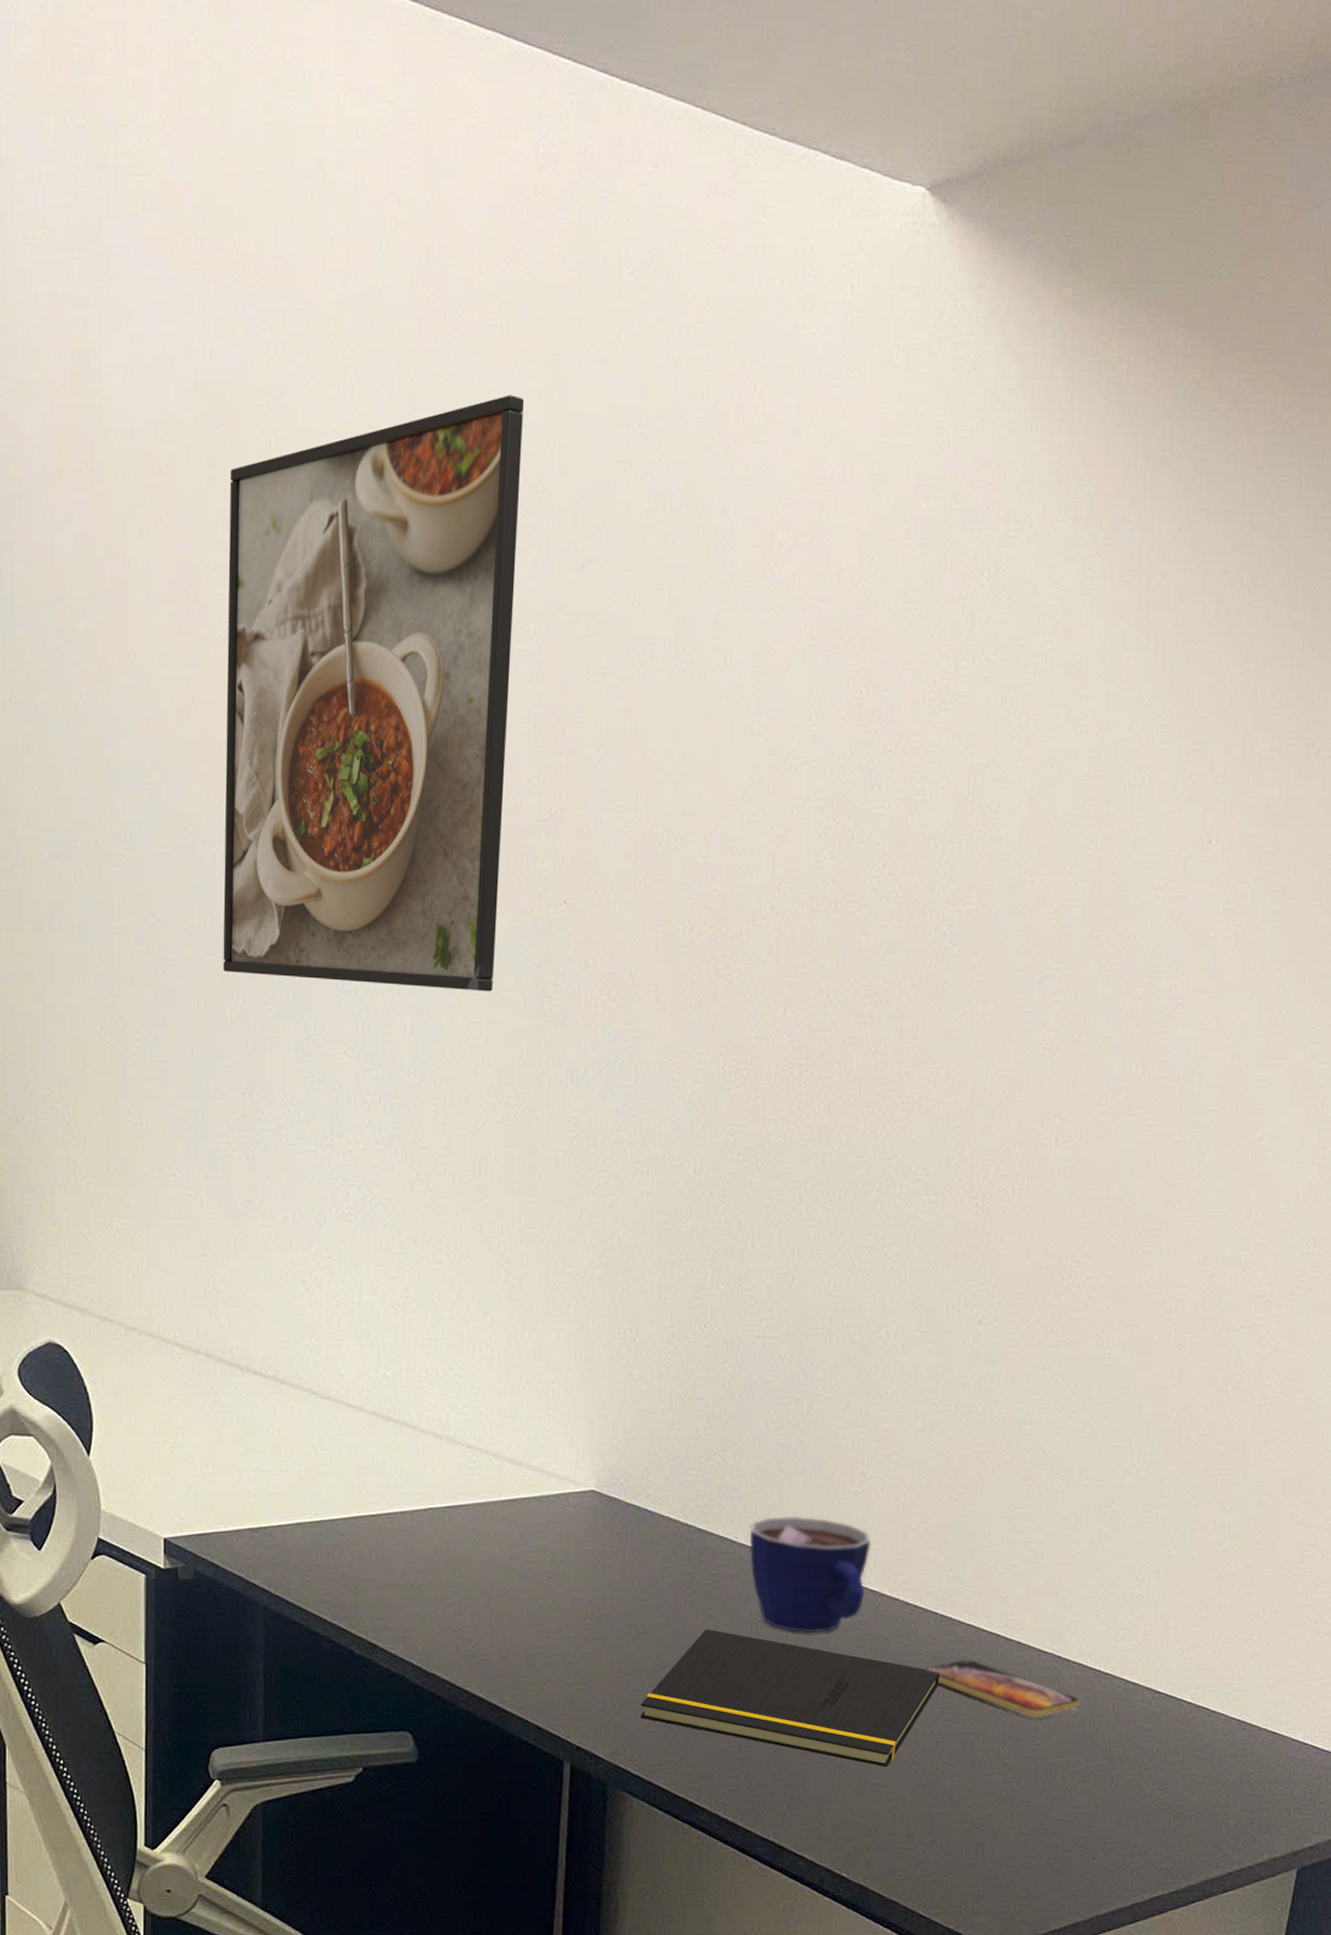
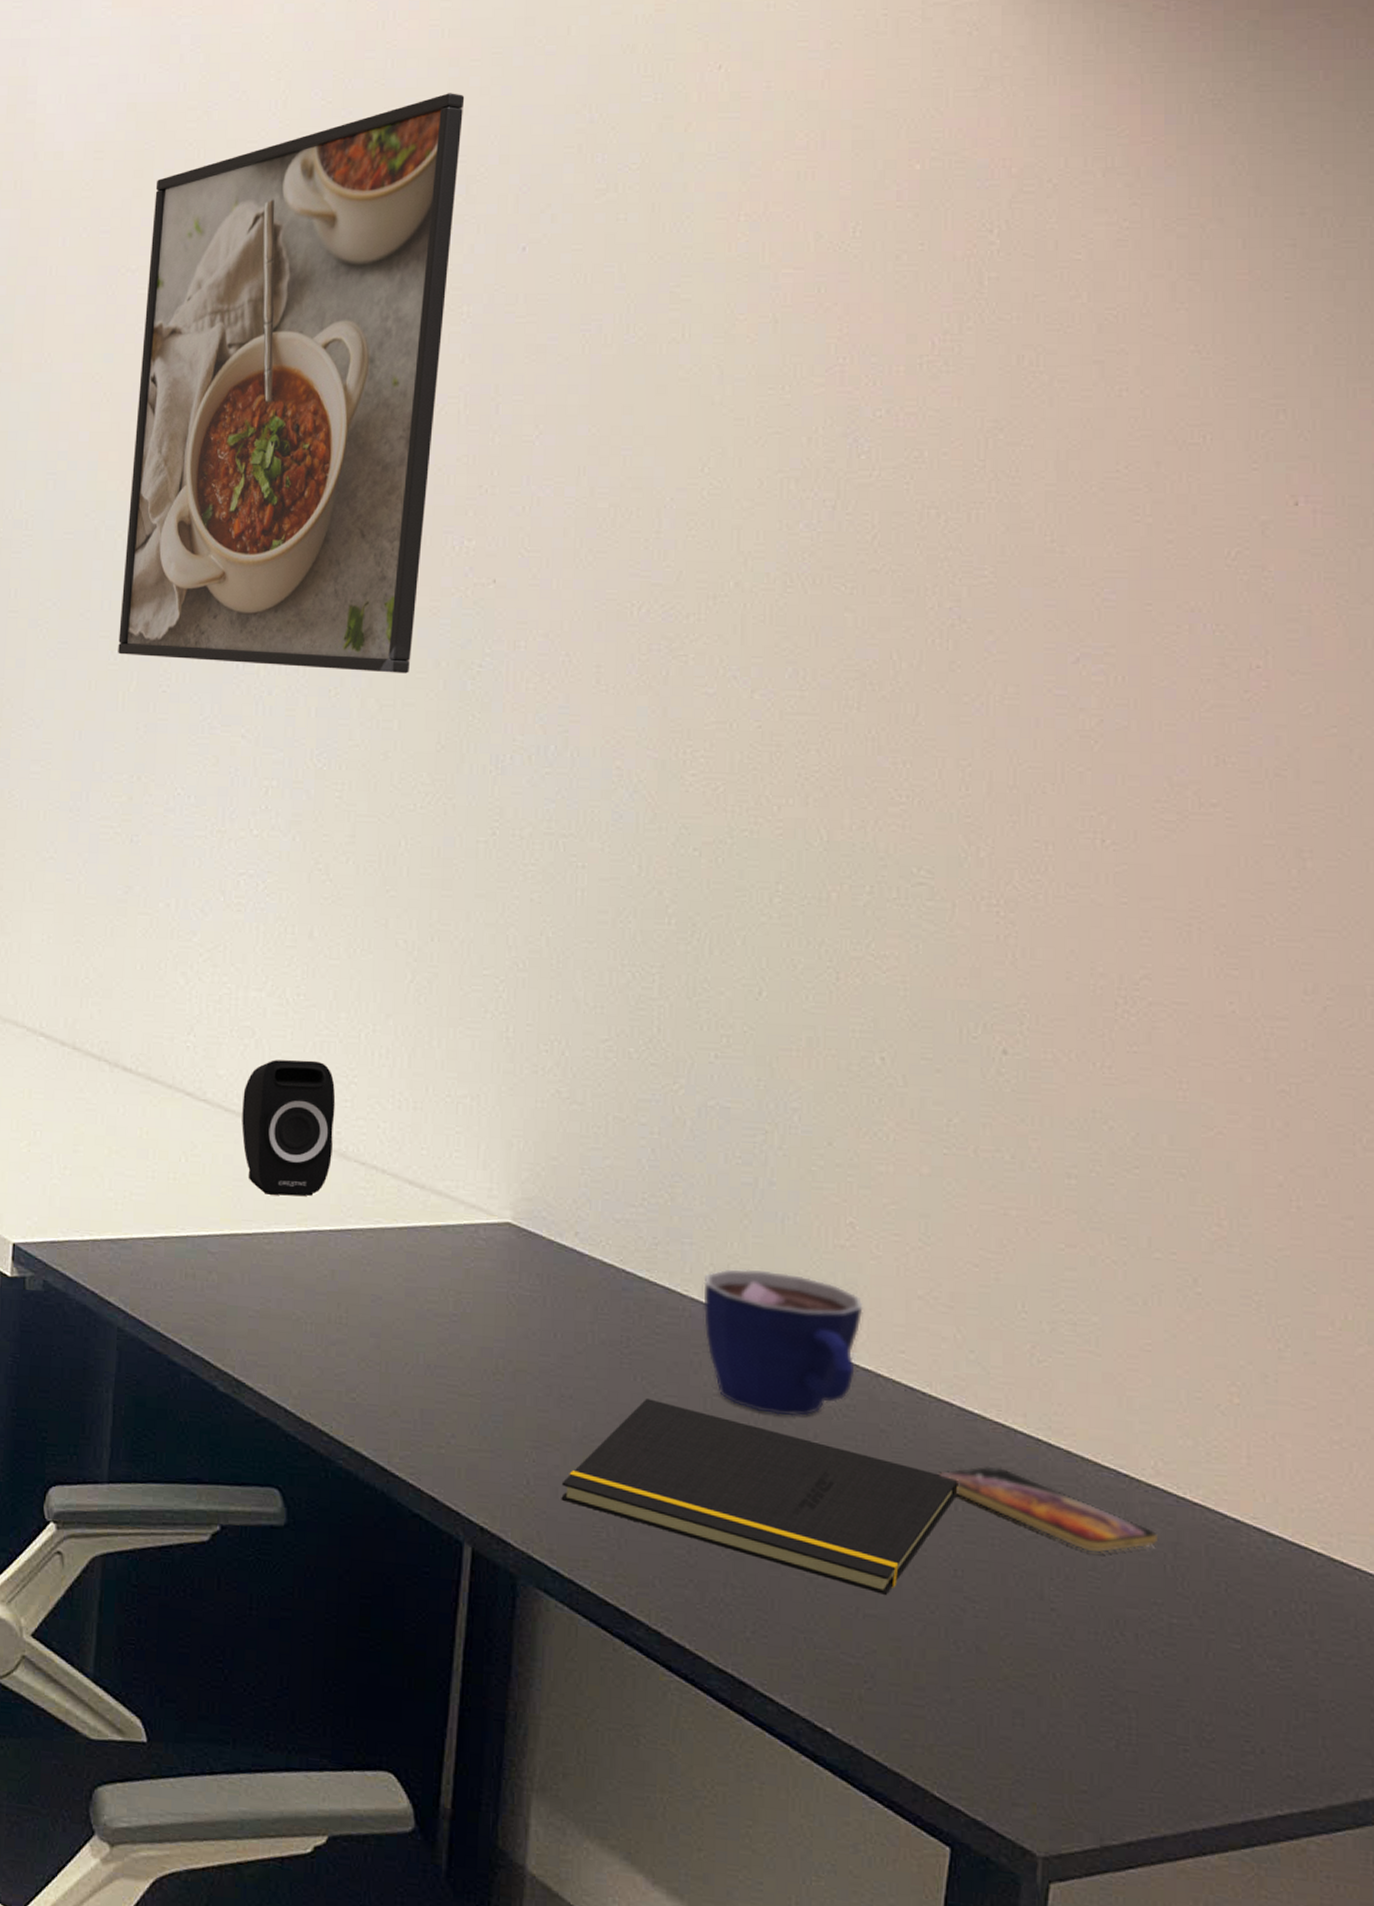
speaker: none [363,1357,444,1479] -> present [241,1059,336,1196]

